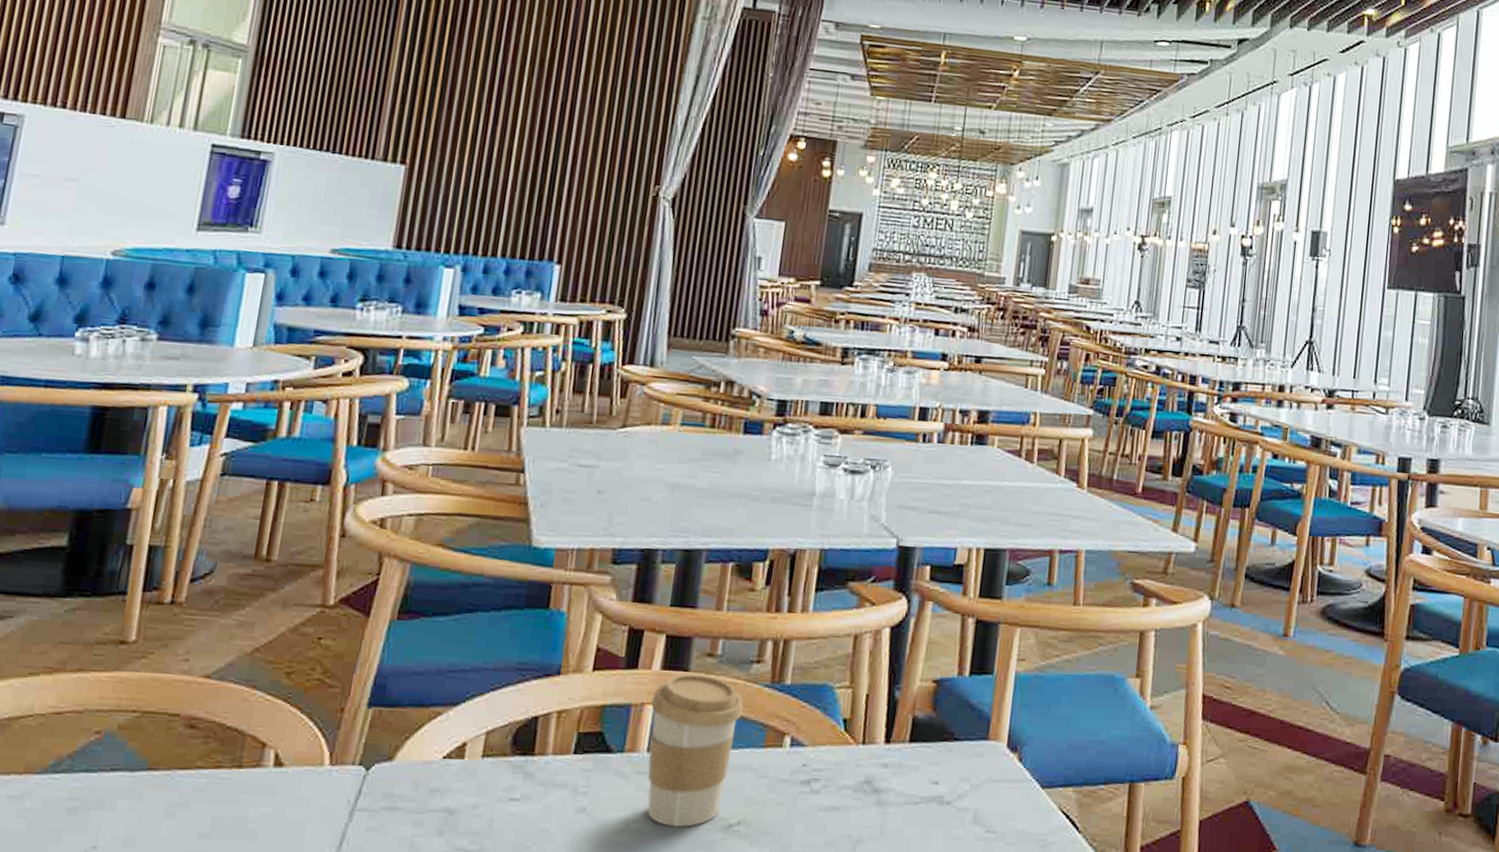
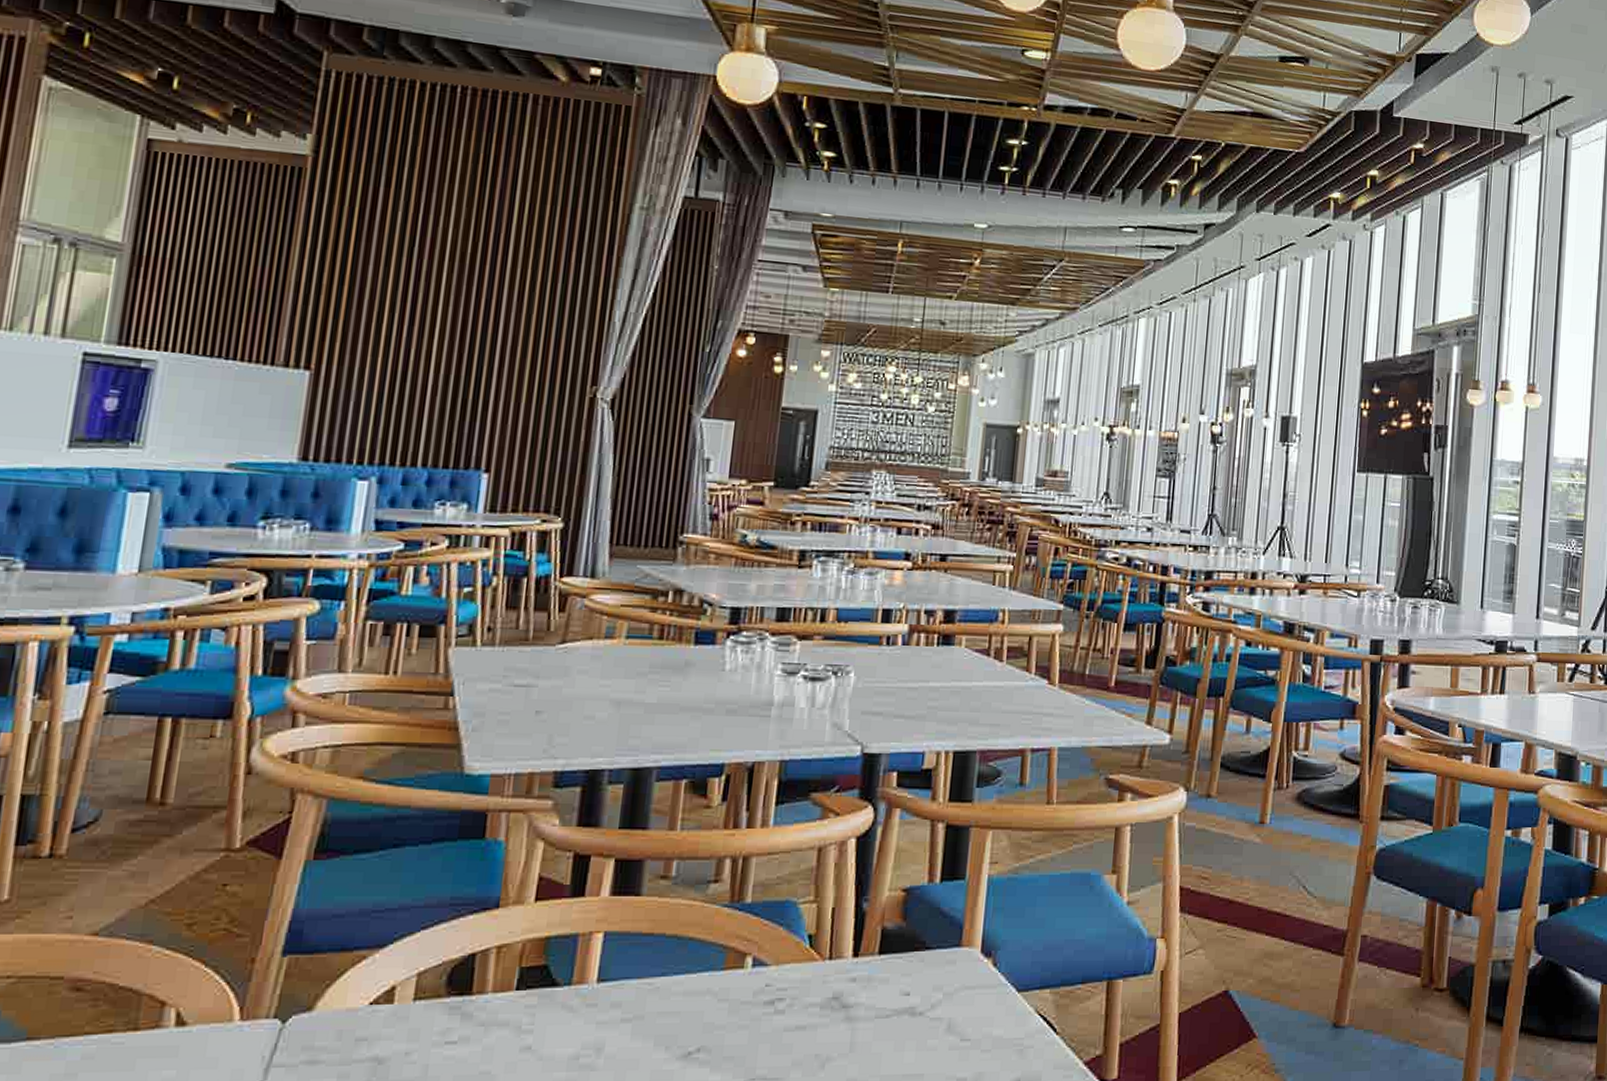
coffee cup: present [647,673,744,828] -> none [598,898,701,1060]

